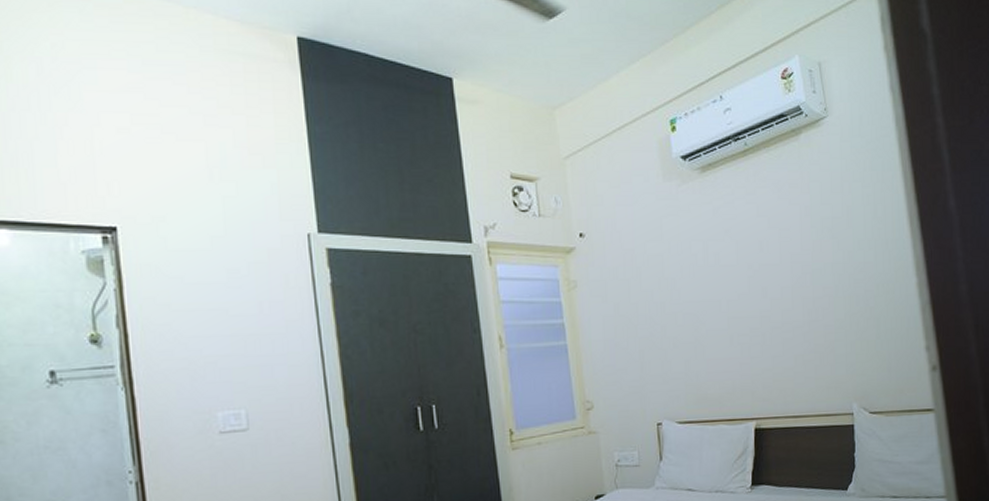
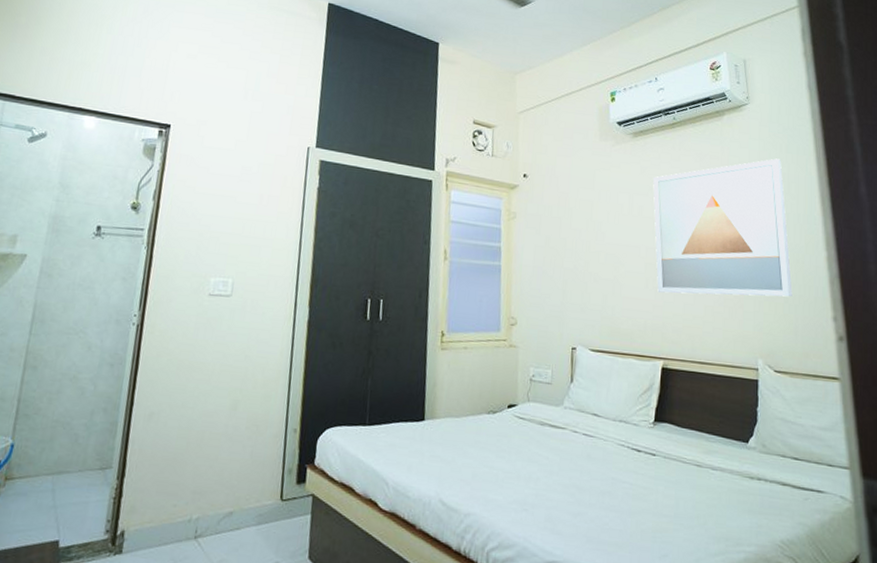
wall art: none [728,178,884,348] -> present [653,158,793,297]

